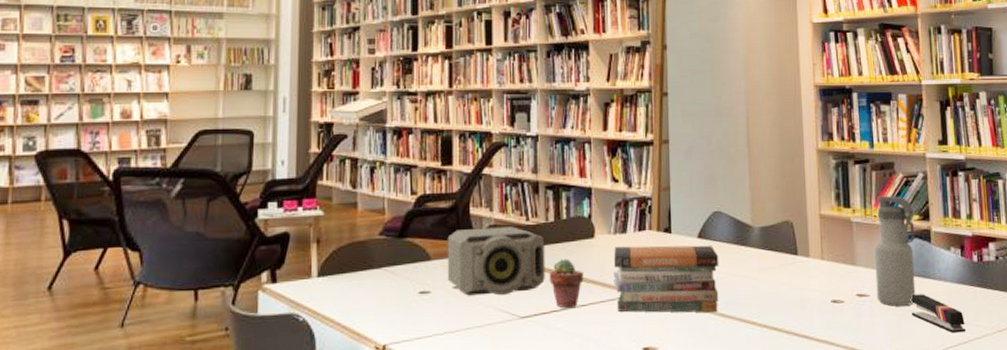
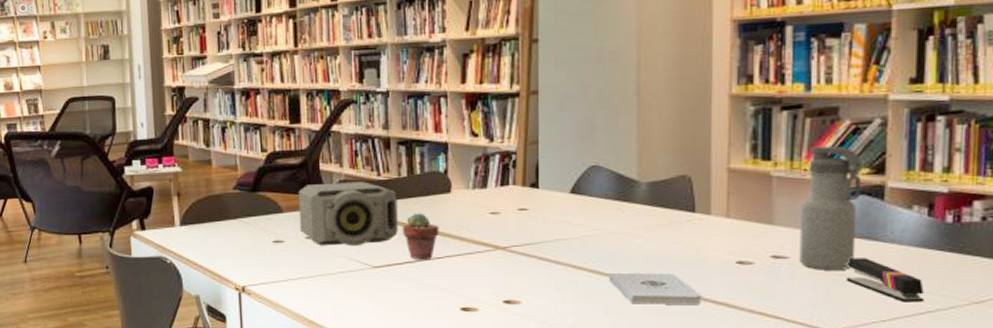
book stack: present [613,245,719,313] -> none [472,200,595,270]
notepad: none [733,313,807,346] -> present [609,272,701,306]

